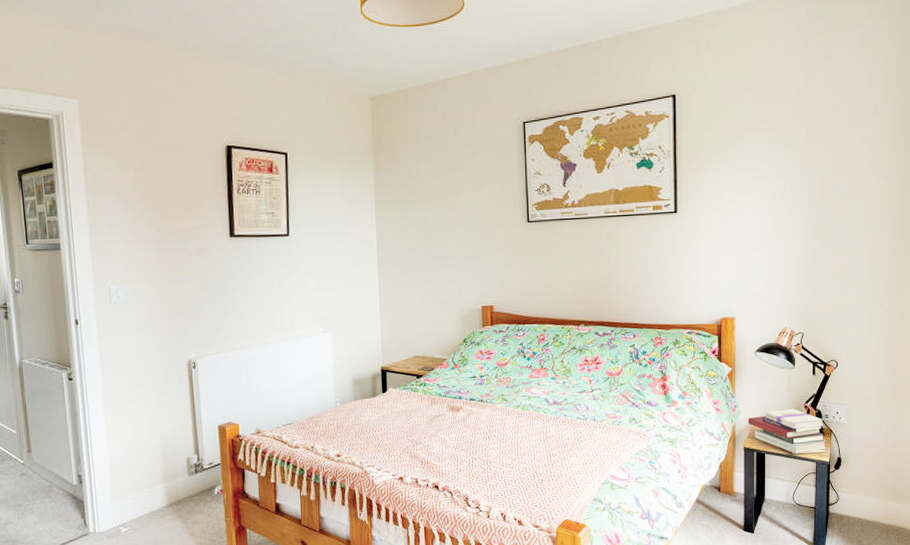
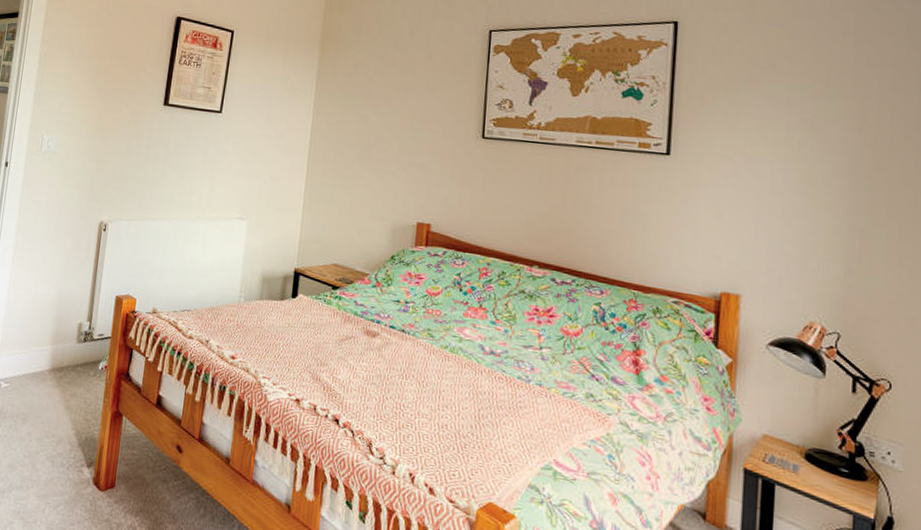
books: present [748,409,827,455] -> none [751,427,871,505]

